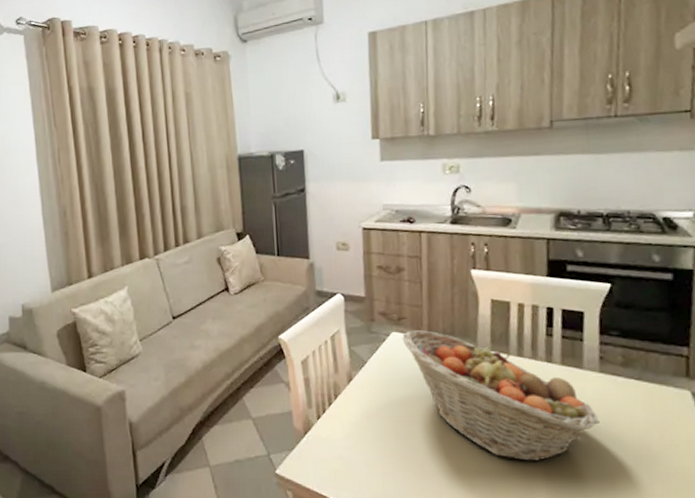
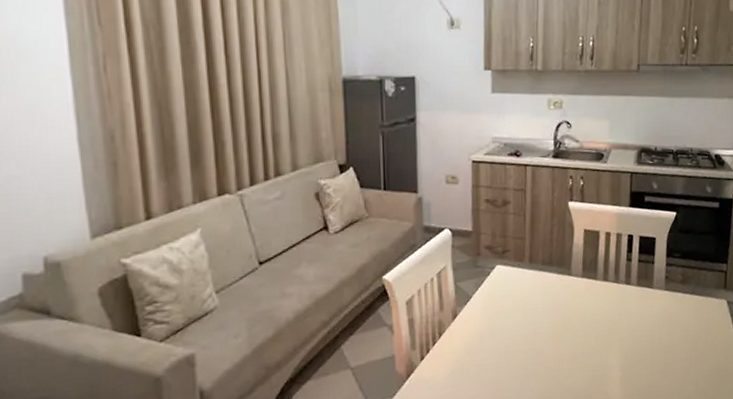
fruit basket: present [402,330,600,461] -> none [505,262,663,376]

